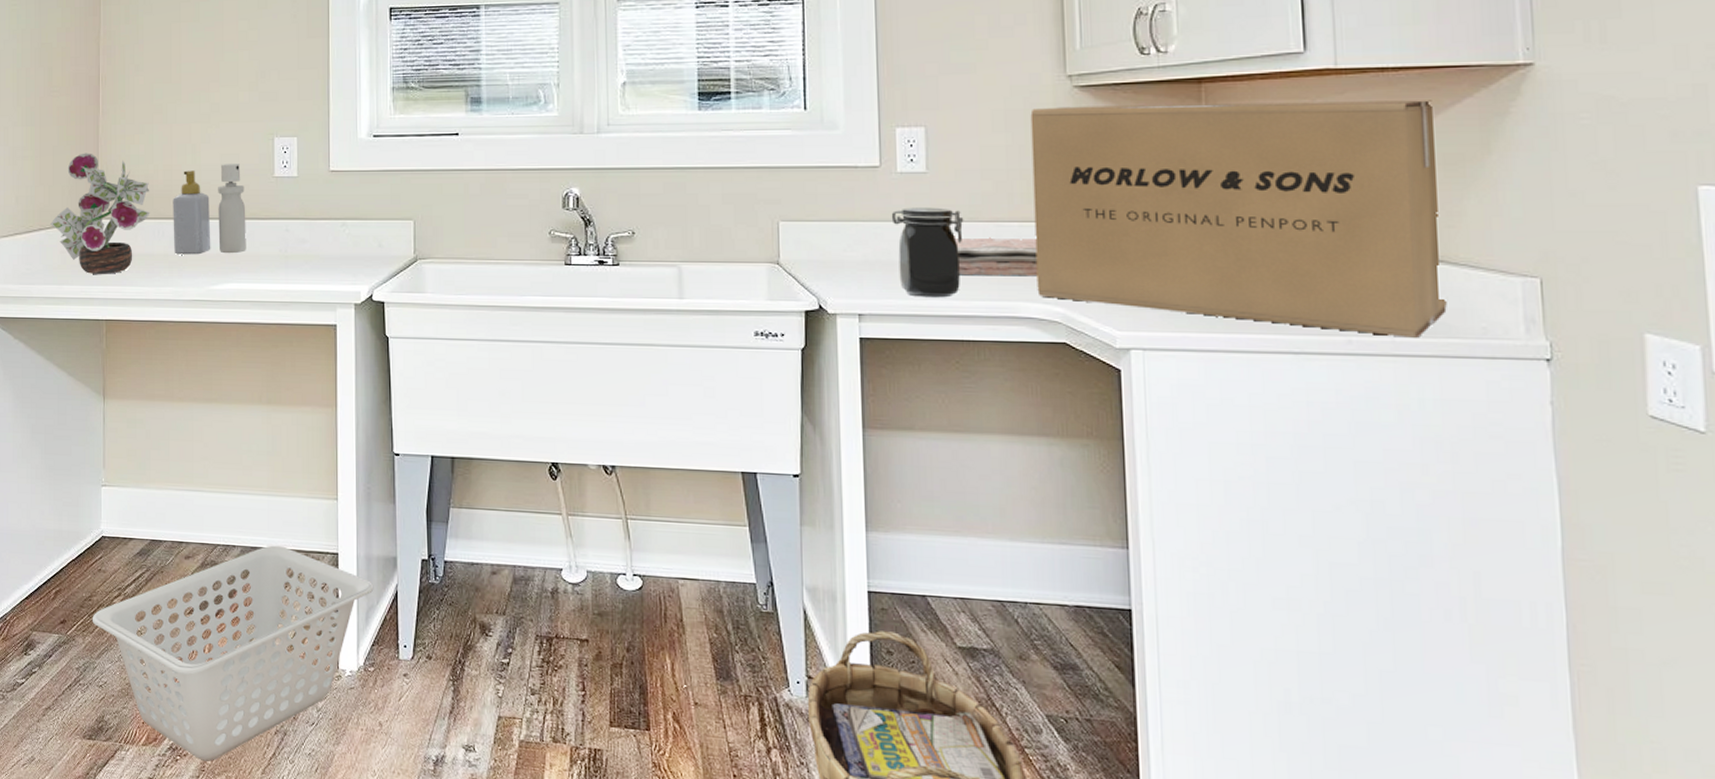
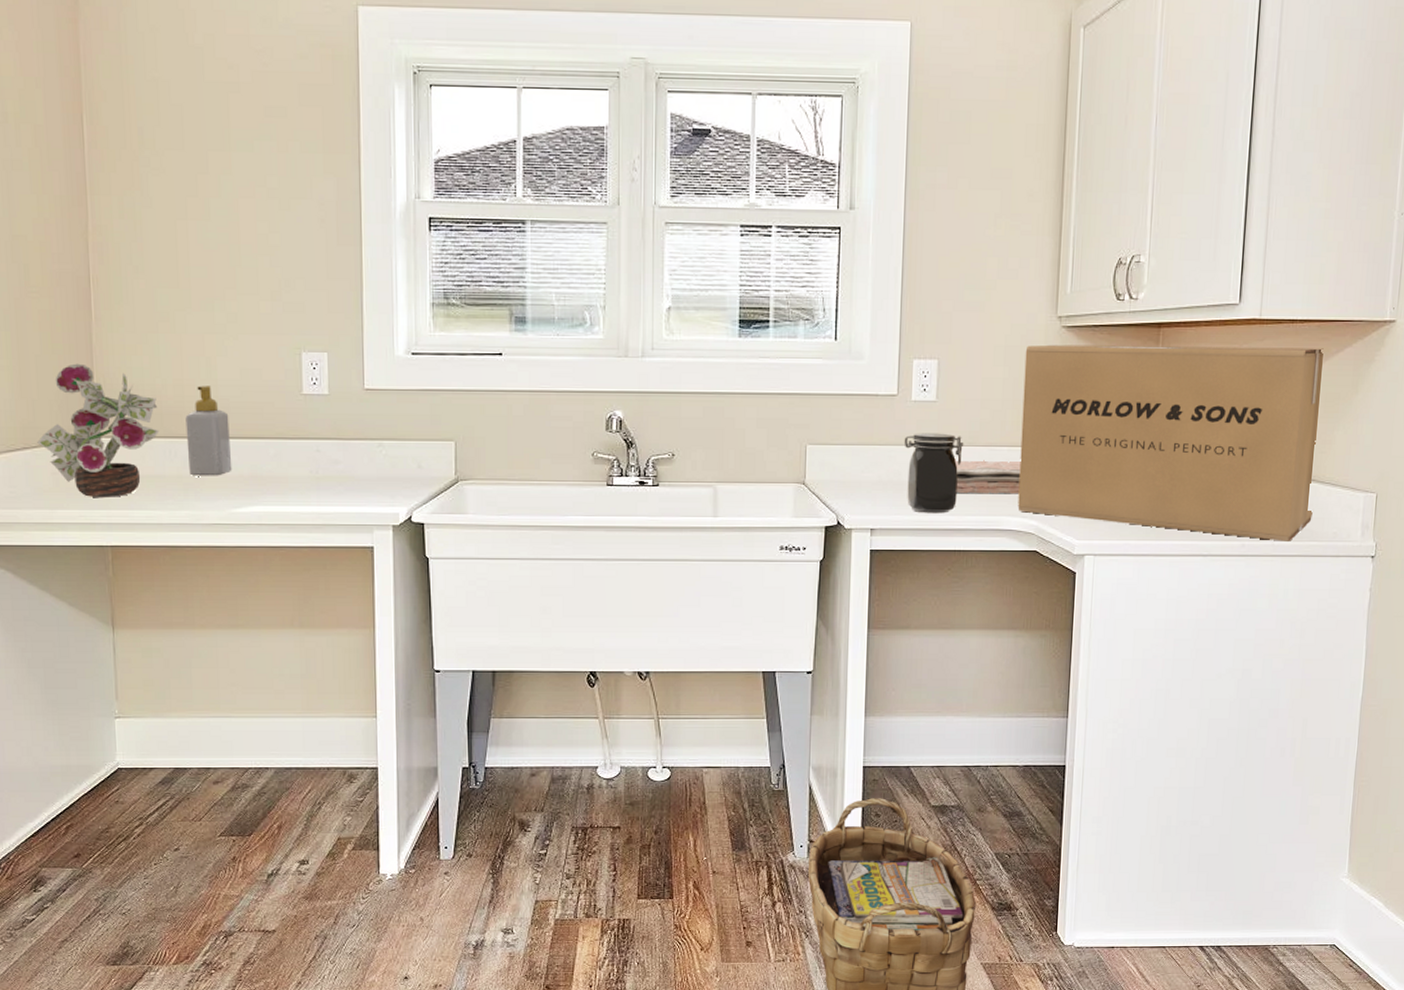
laundry basket: present [92,545,374,762] -> none [110,764,415,971]
spray bottle: present [218,164,246,254] -> none [238,379,273,475]

